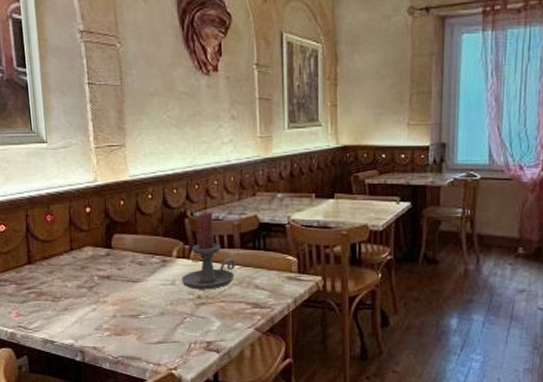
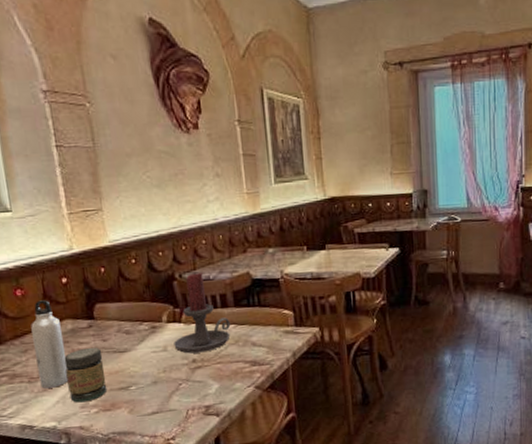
water bottle: none [57,227,87,308] -> present [30,300,69,389]
jar: none [83,274,120,325] -> present [64,347,108,403]

